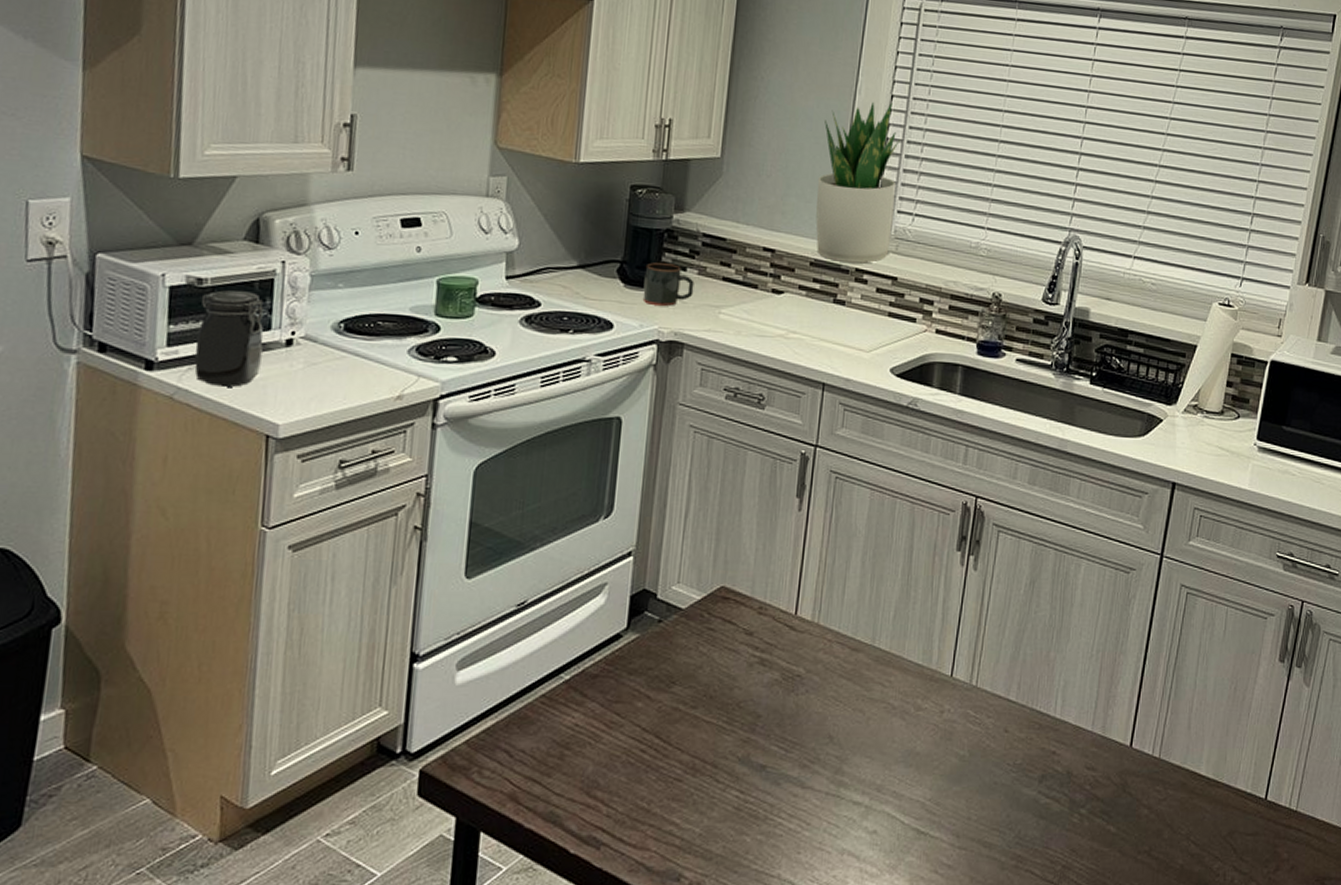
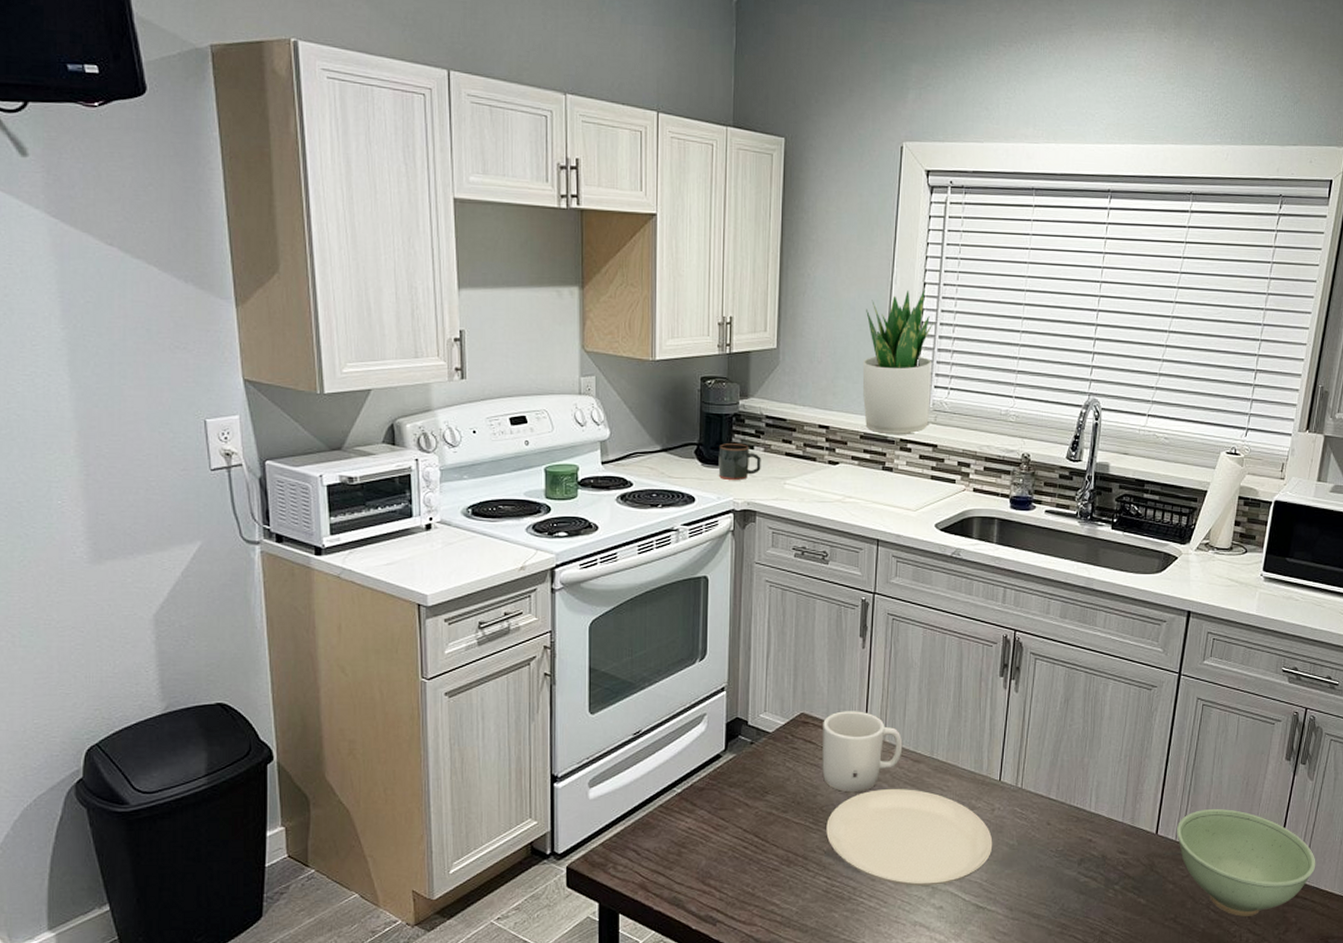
jar: present [194,290,264,387] -> none [353,486,407,566]
mug: none [742,586,840,686] -> present [822,711,903,793]
plate: none [742,683,940,804] -> present [826,789,993,886]
bowl: none [1153,717,1312,850] -> present [1176,808,1316,917]

